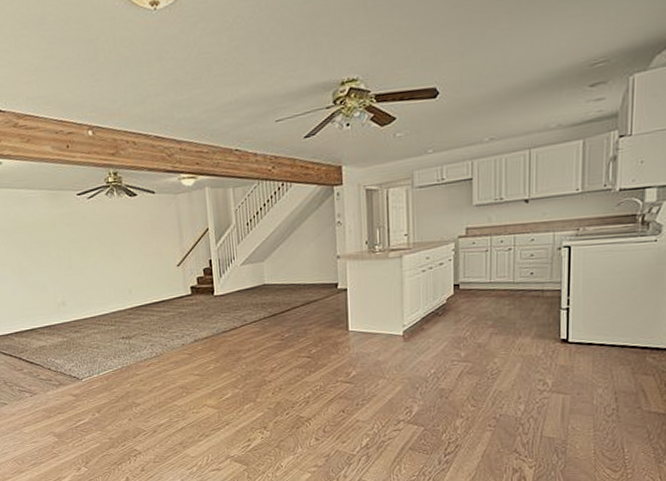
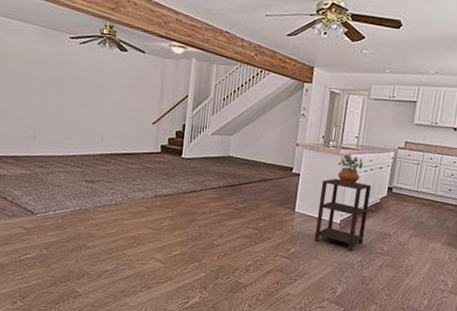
side table: none [374,285,434,364] -> present [314,178,372,251]
potted plant: none [389,256,419,290] -> present [337,154,363,185]

